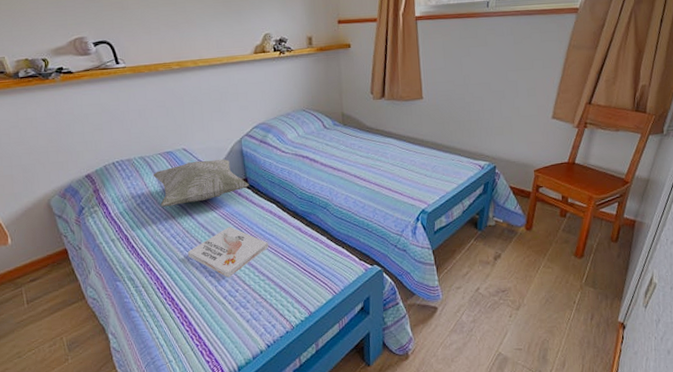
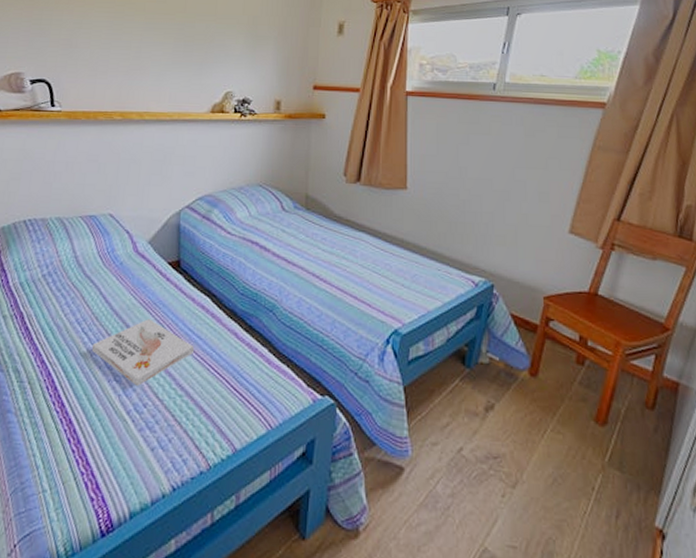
decorative pillow: present [152,159,250,207] -> none [68,231,182,283]

